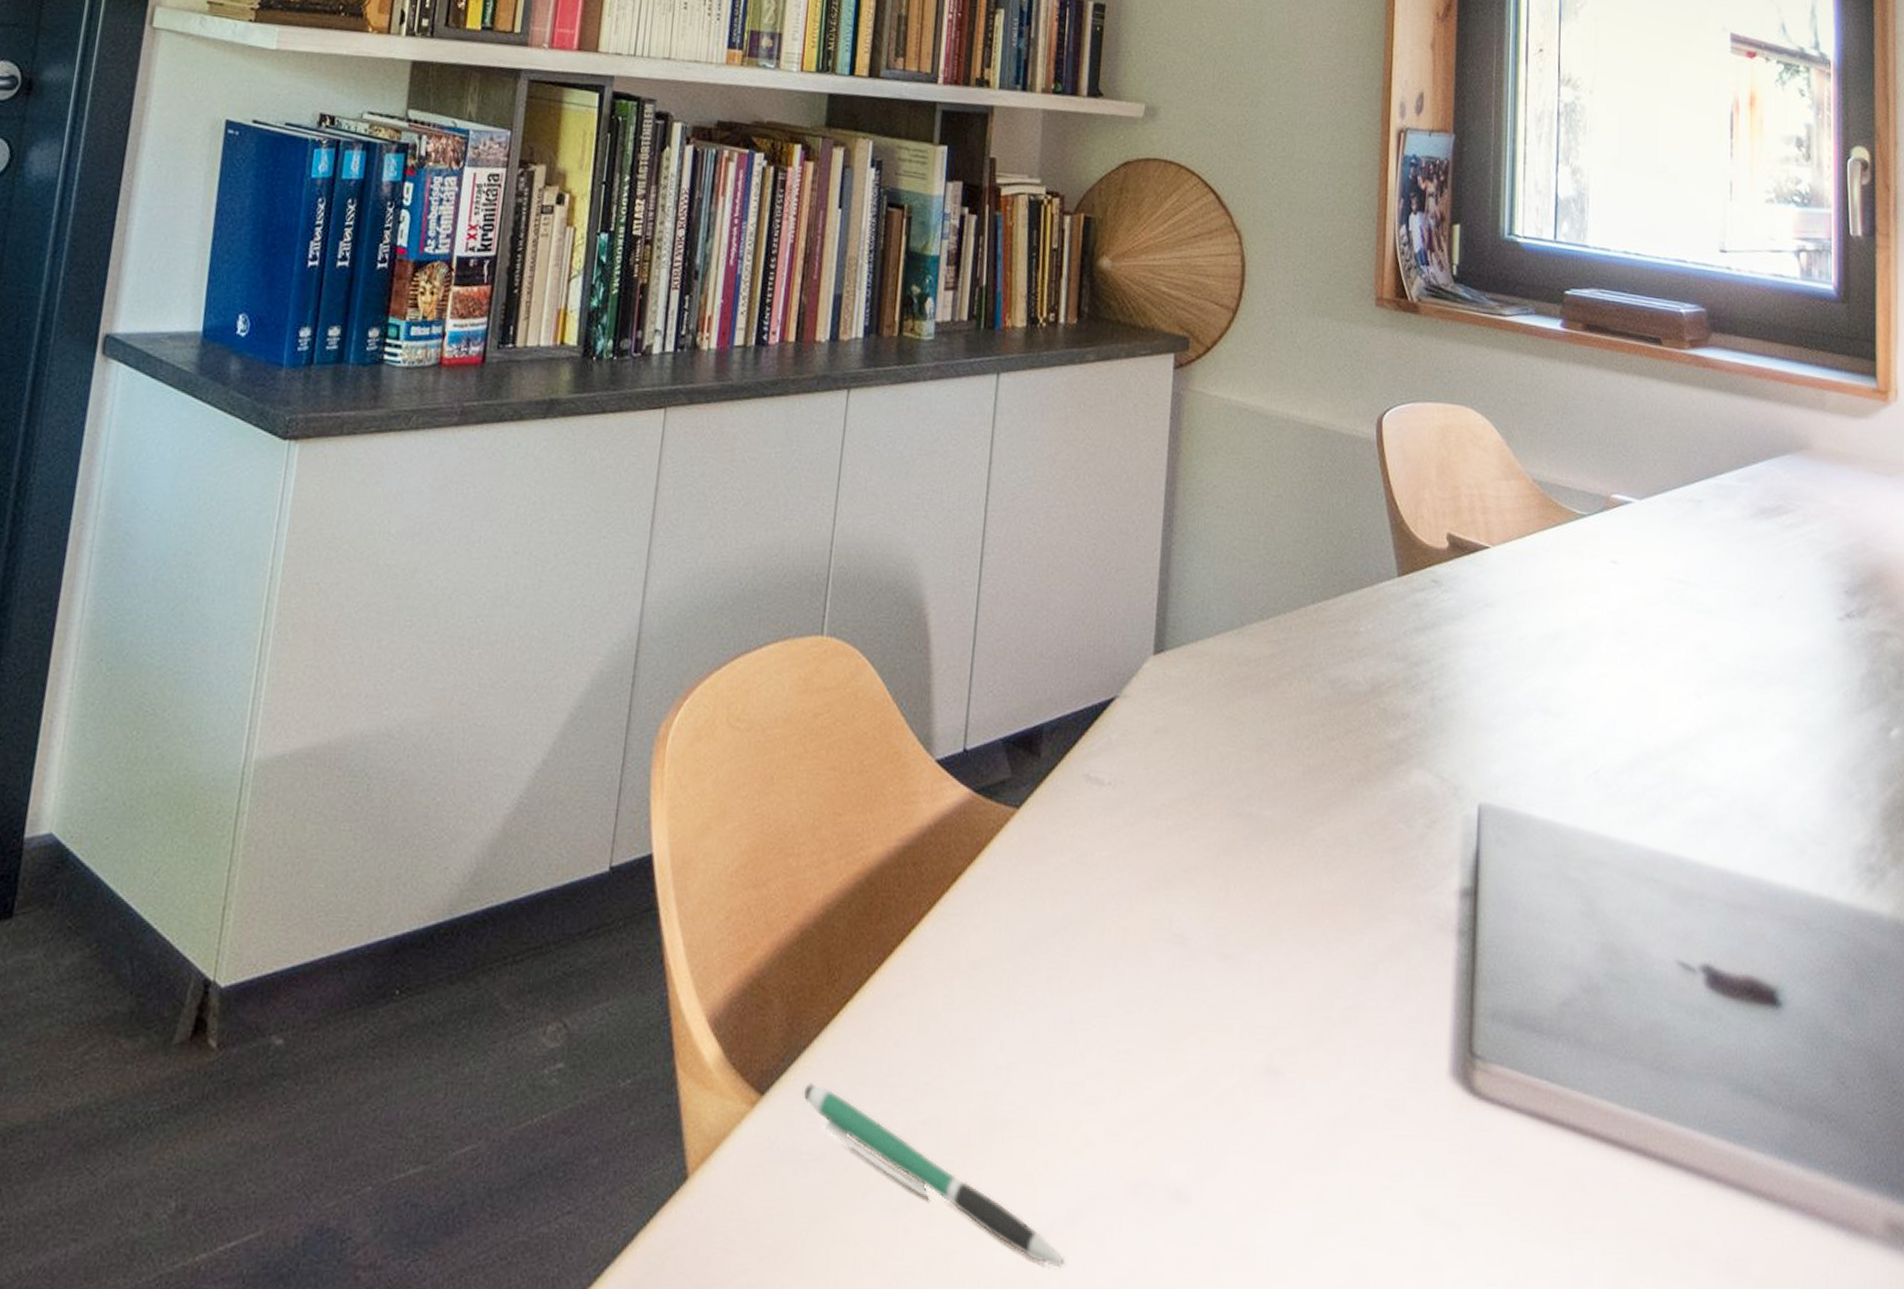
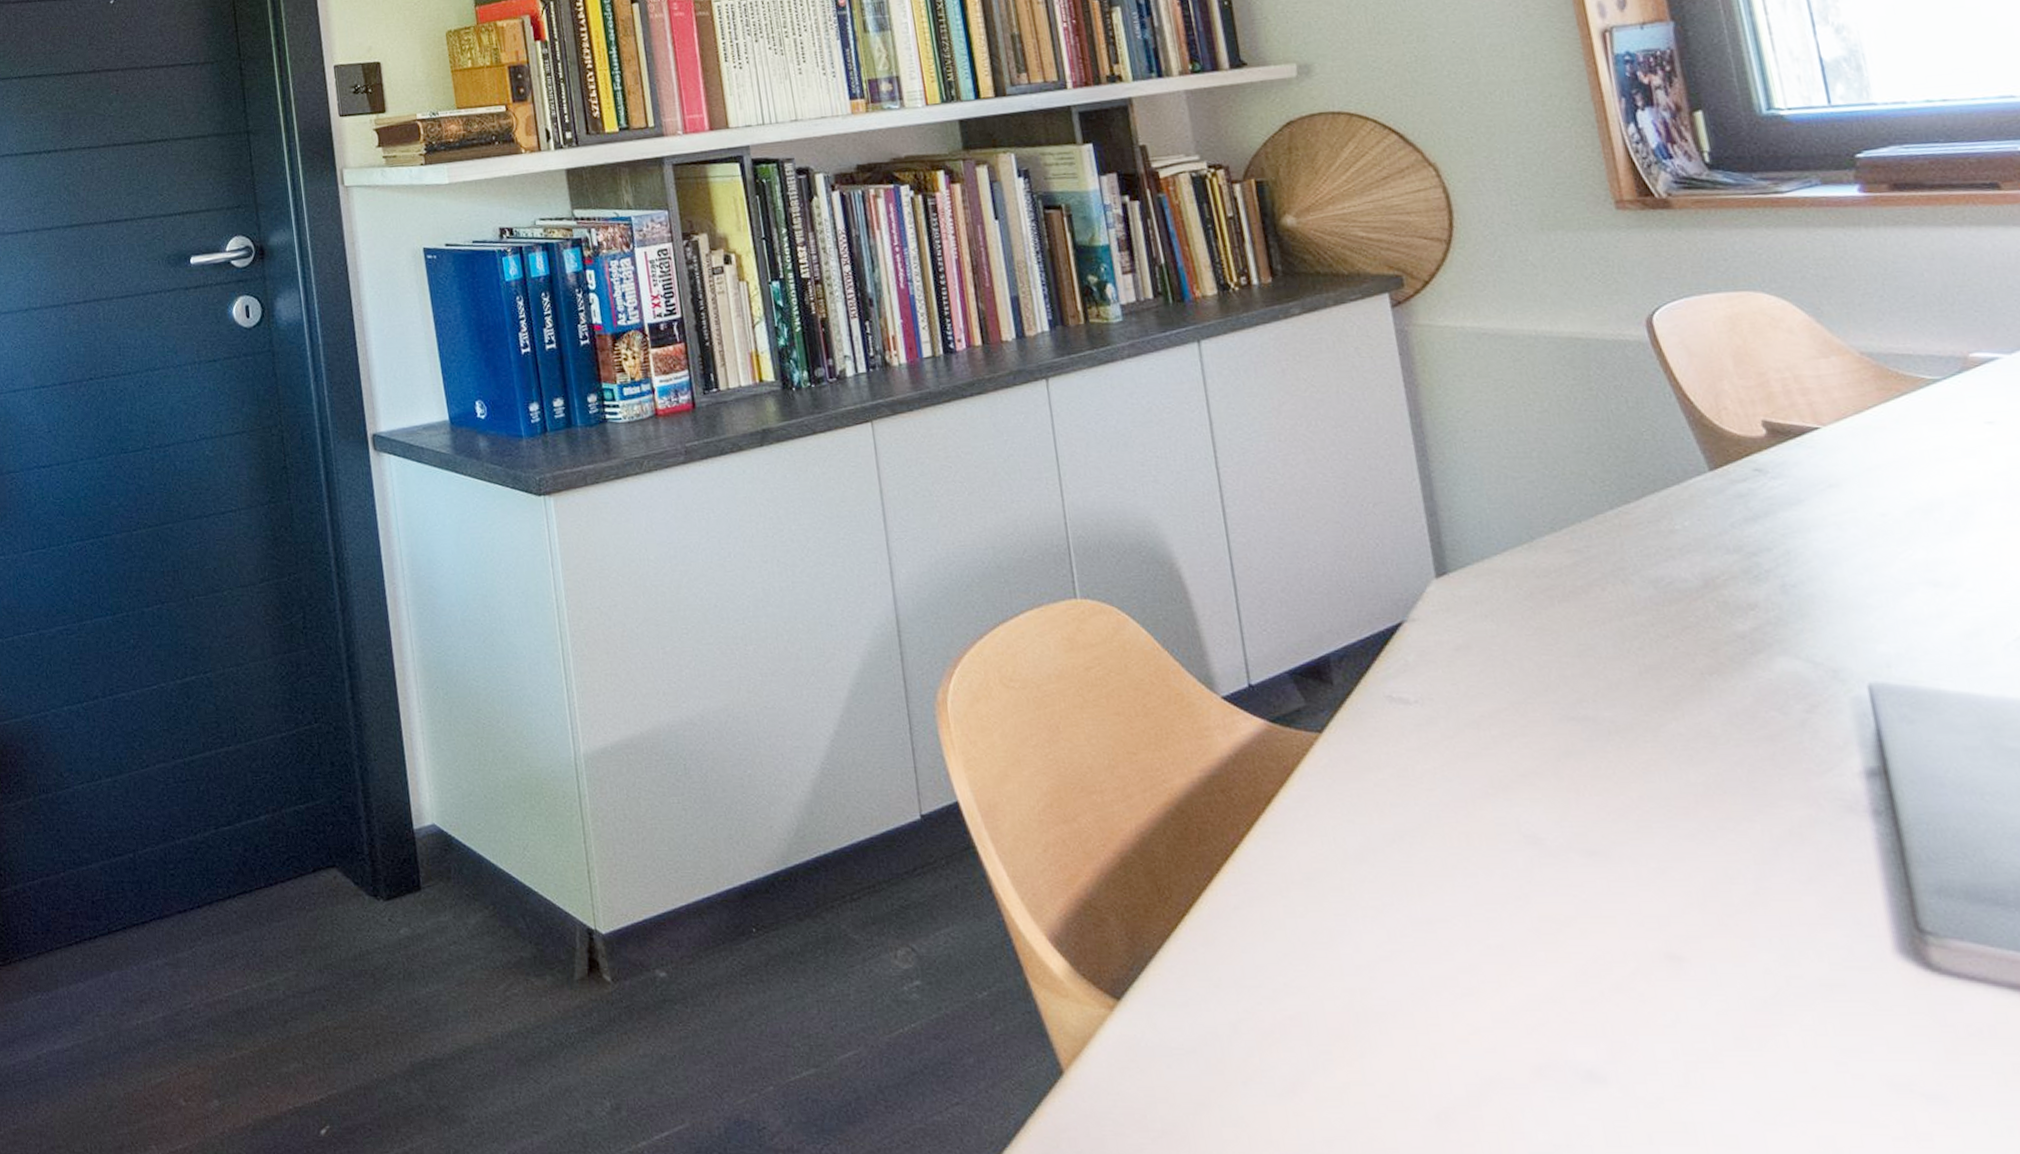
pen: present [803,1084,1064,1268] -> none [1158,989,1476,1144]

